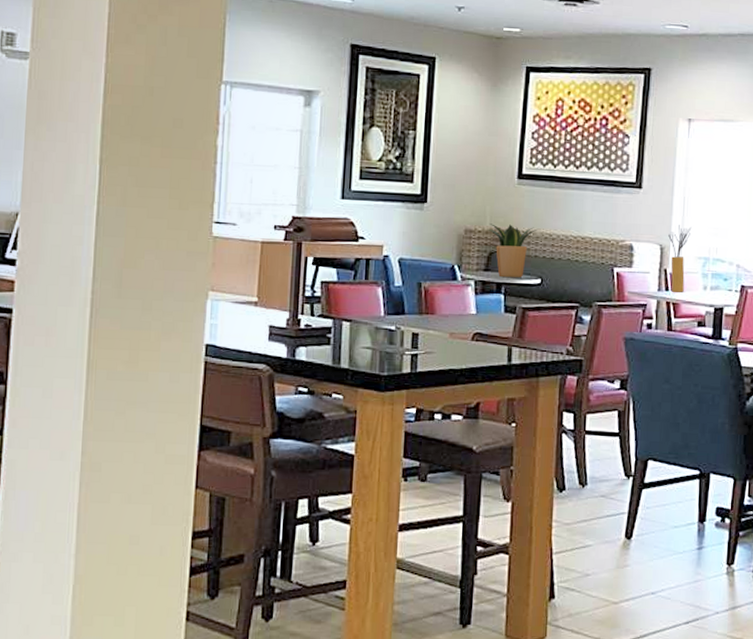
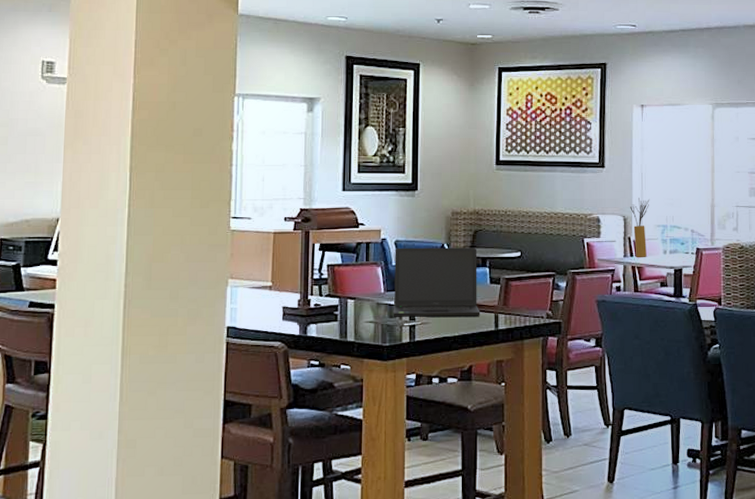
laptop: none [393,266,492,348] -> present [393,247,480,317]
potted plant: present [487,223,539,279] -> none [471,205,517,253]

